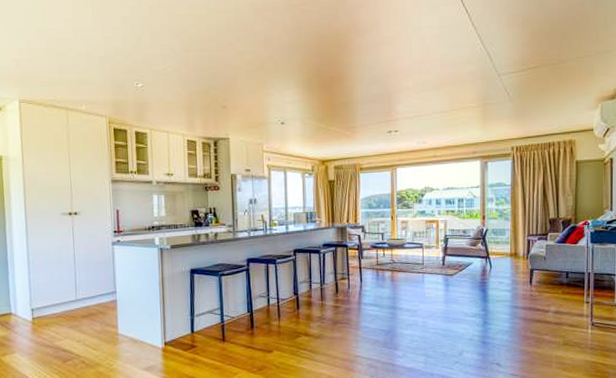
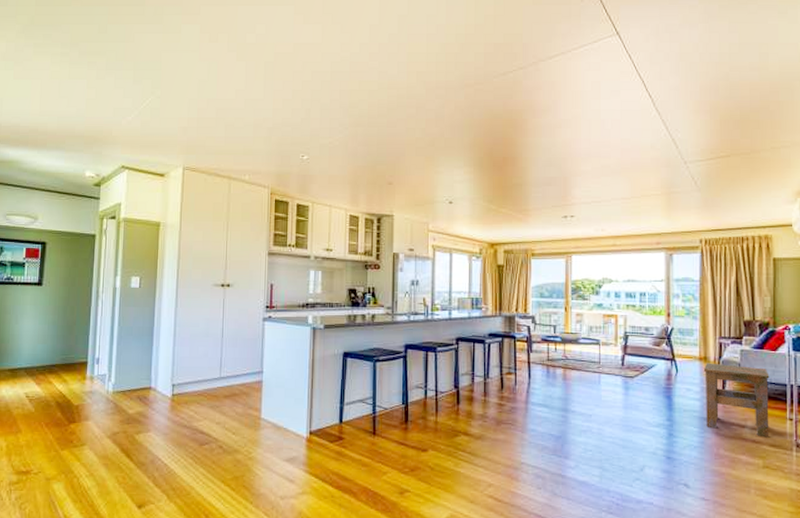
side table: none [515,258,570,319] -> present [704,363,770,438]

